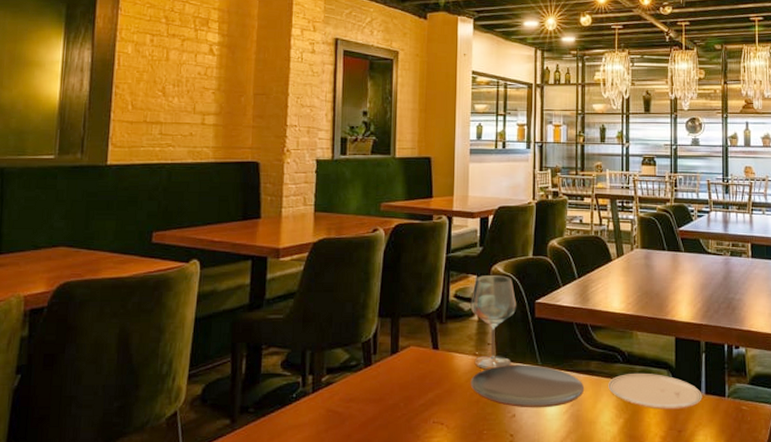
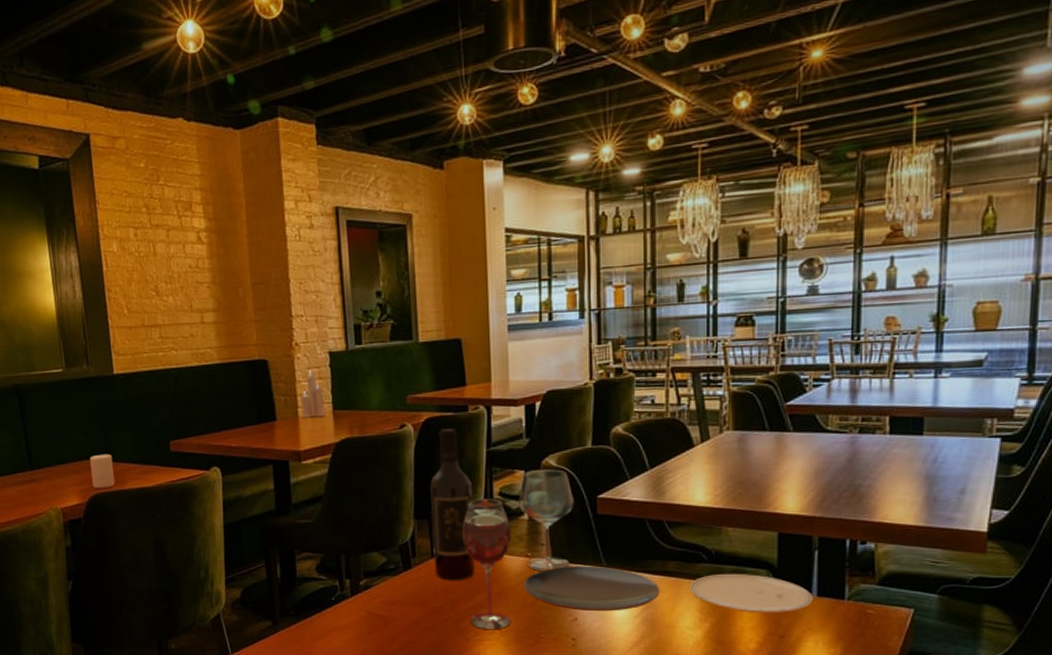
candle: none [63,242,91,277] -> present [89,454,116,489]
candle: none [285,175,307,218] -> present [300,370,326,418]
wine bottle: none [392,235,432,377] -> present [430,428,477,579]
wineglass: none [420,300,463,427] -> present [462,498,511,630]

